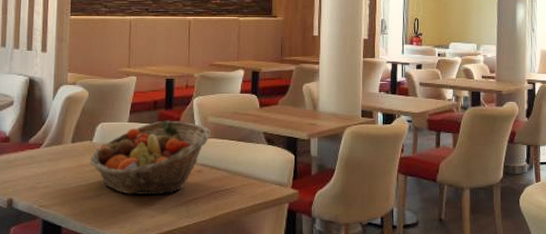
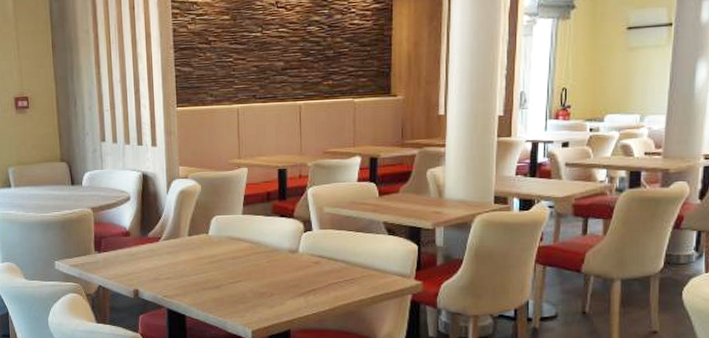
fruit basket: present [90,120,210,196] -> none [207,211,327,287]

